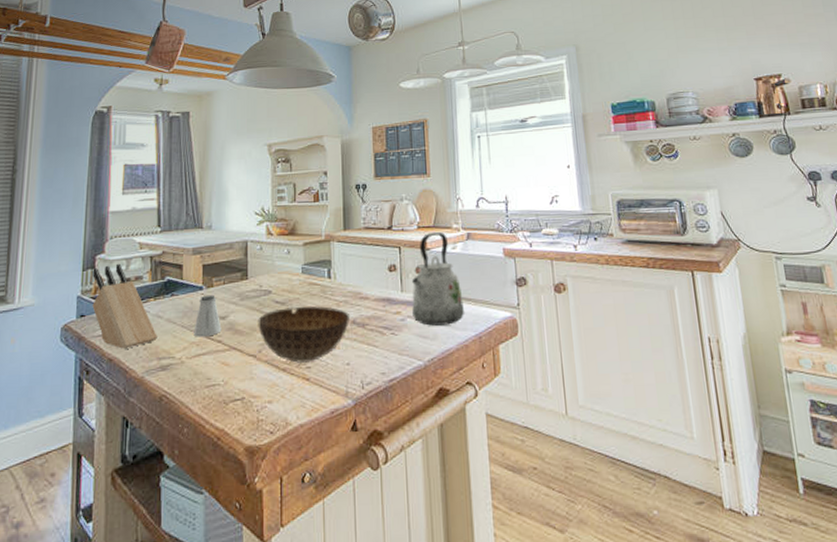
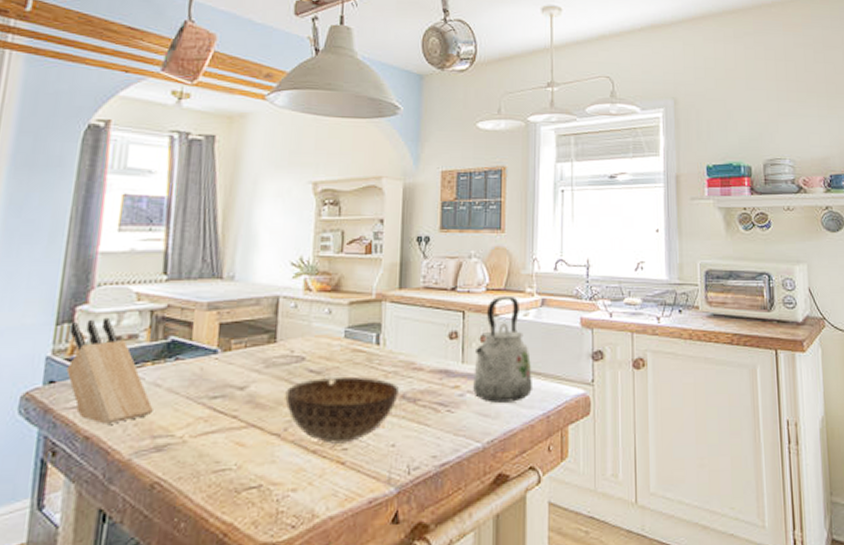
saltshaker: present [193,294,222,337] -> none [201,360,239,411]

